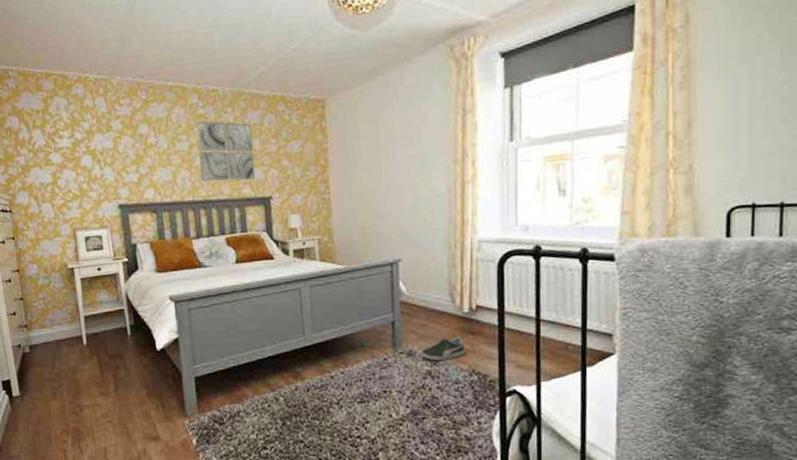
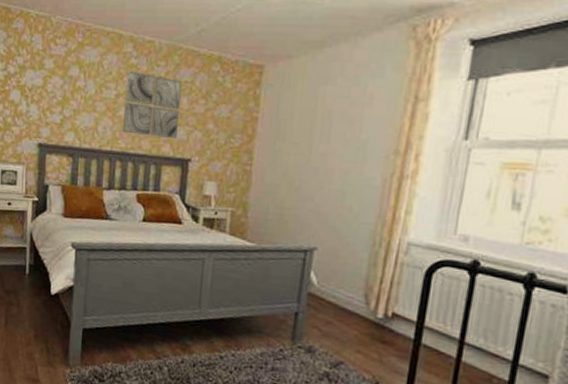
shoe: present [421,336,465,361] -> none [321,341,372,366]

